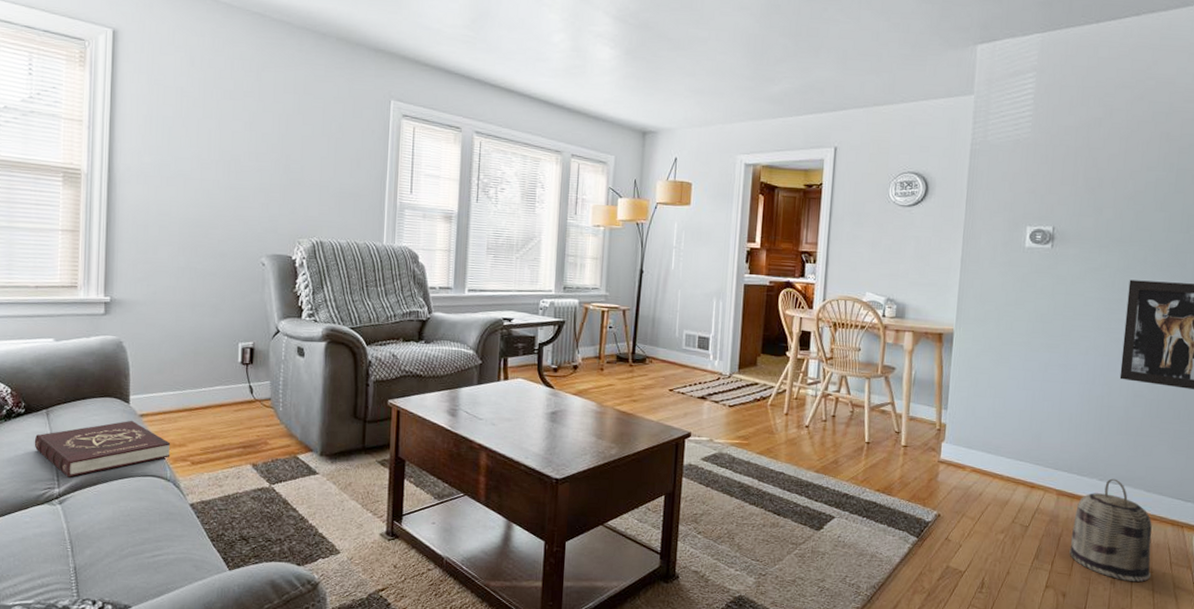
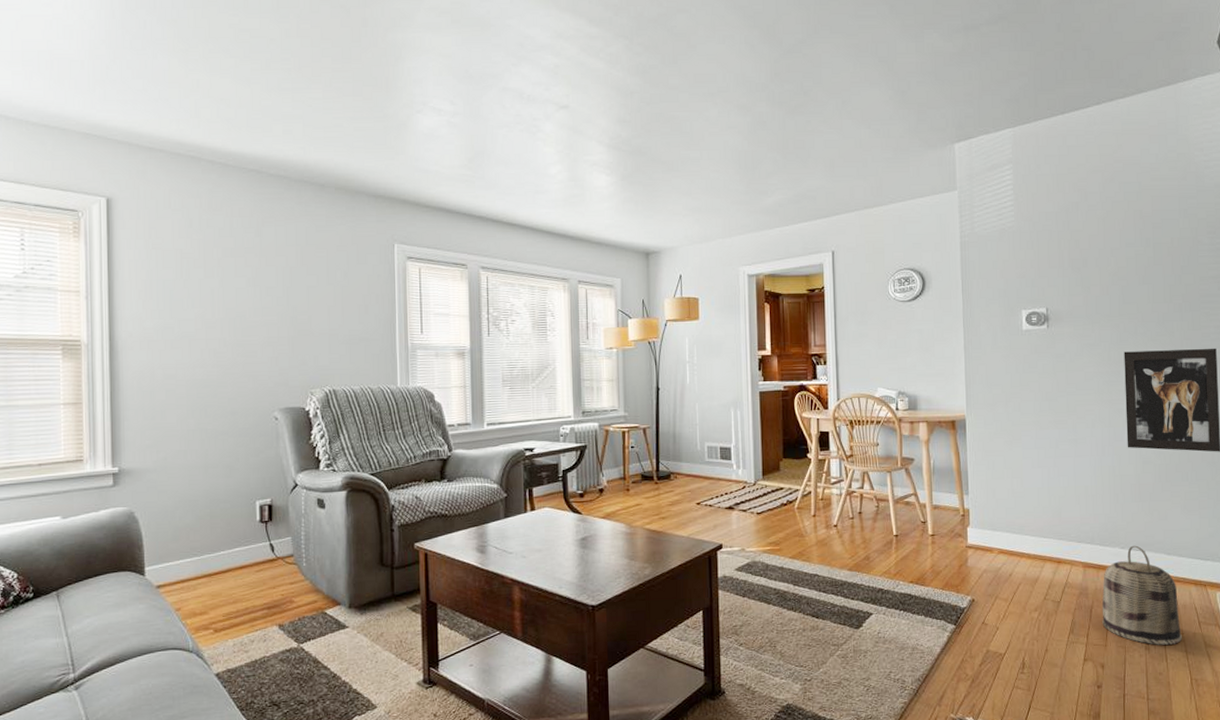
book: present [34,420,171,477] -> none [45,592,192,660]

